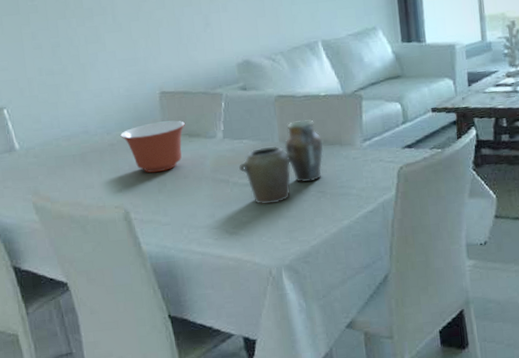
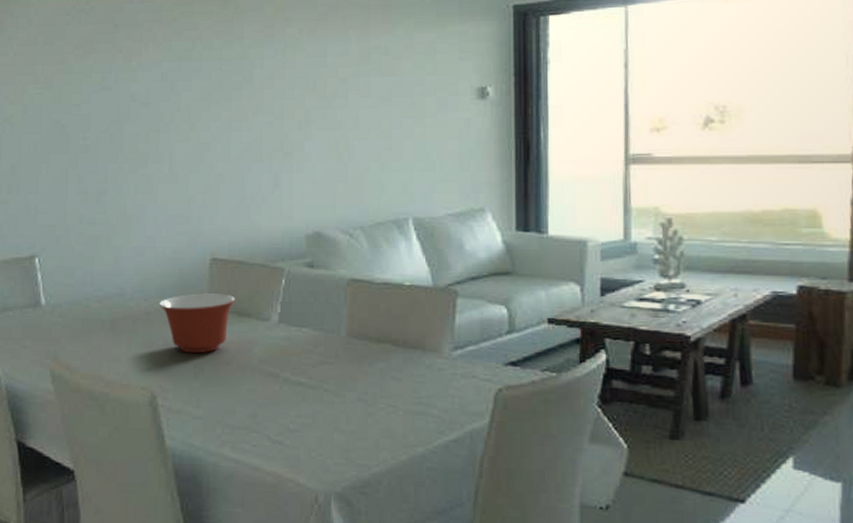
jar set: present [239,119,324,205] -> none [293,312,401,413]

